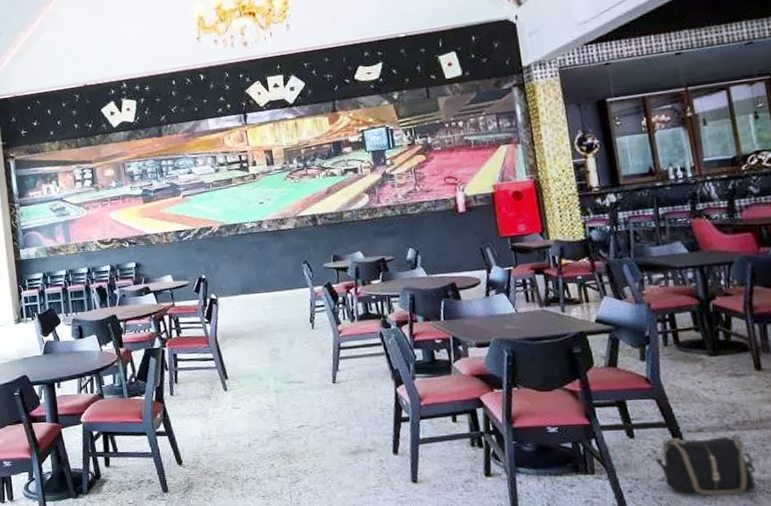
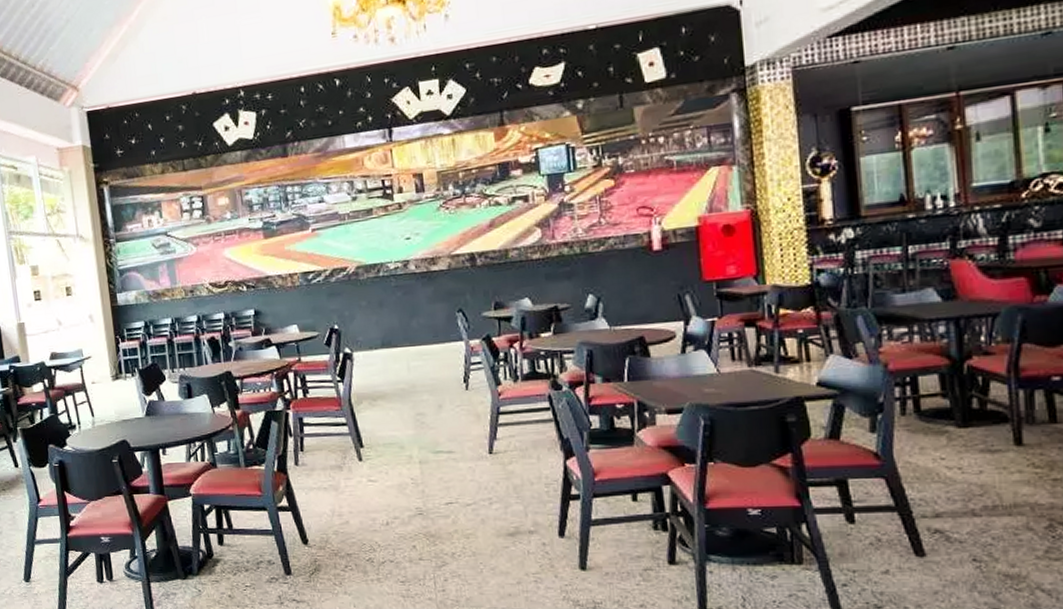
handbag: present [655,432,756,495] -> none [879,519,1003,591]

